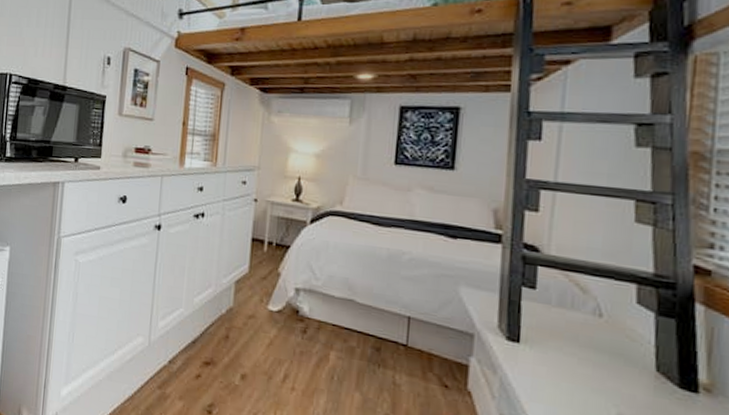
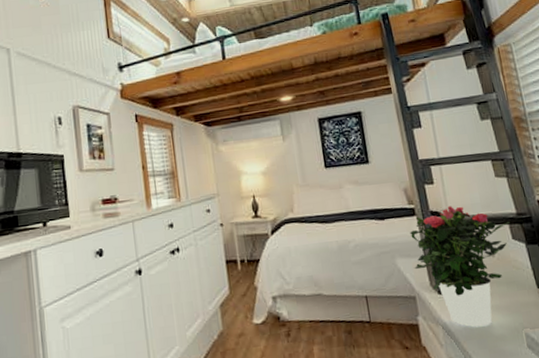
potted flower: none [481,243,640,395] -> present [409,206,510,327]

